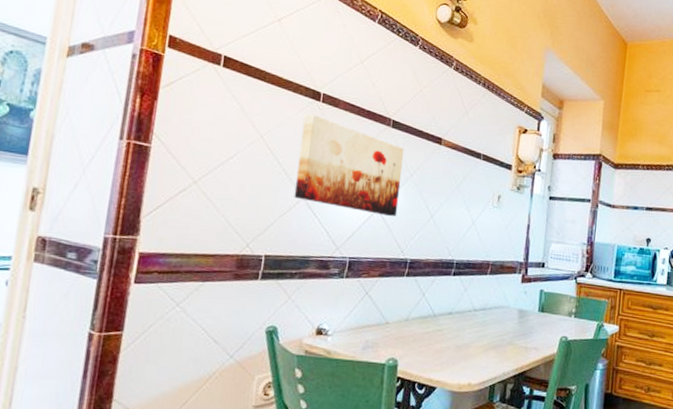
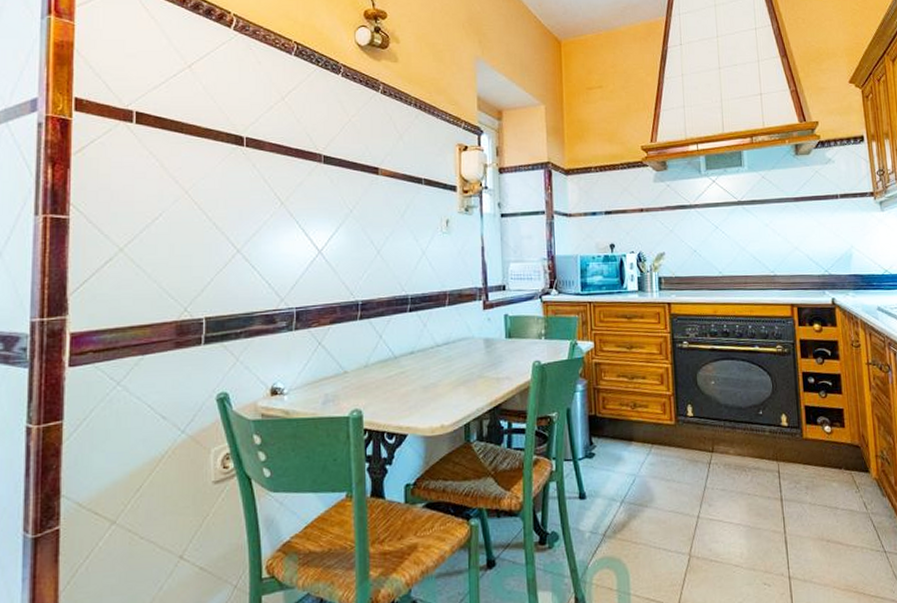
wall art: present [294,114,405,217] -> none [228,161,341,259]

